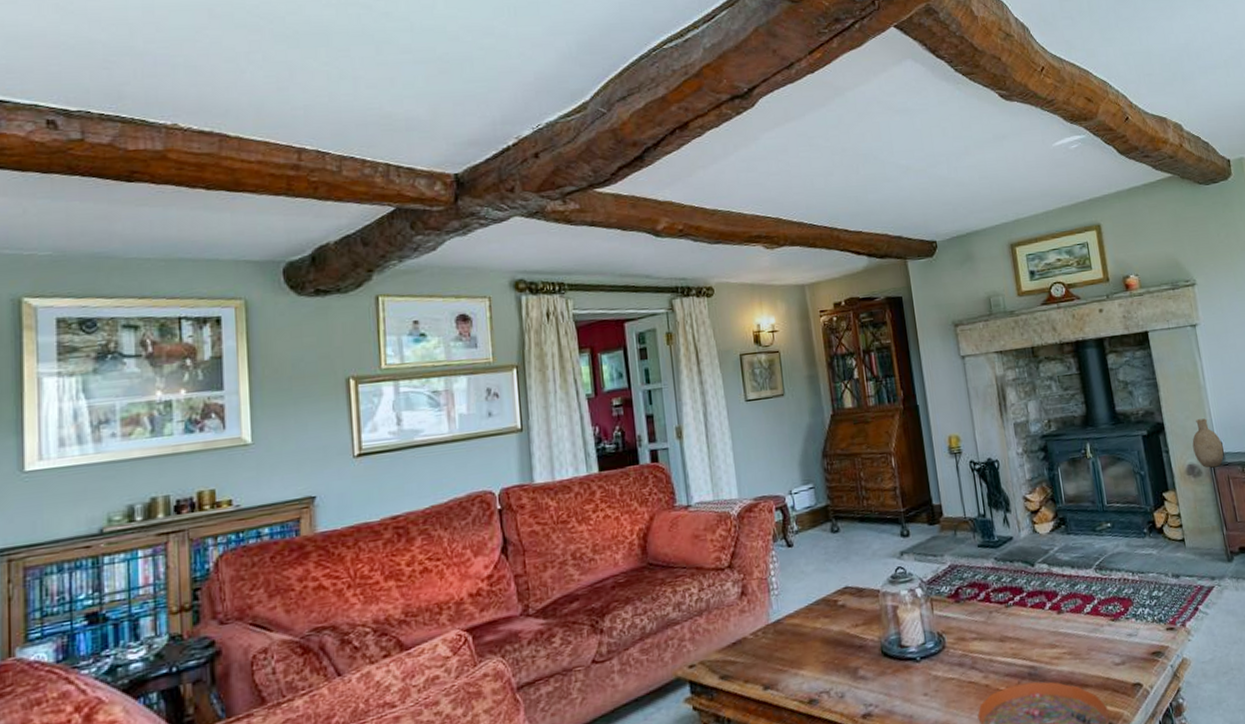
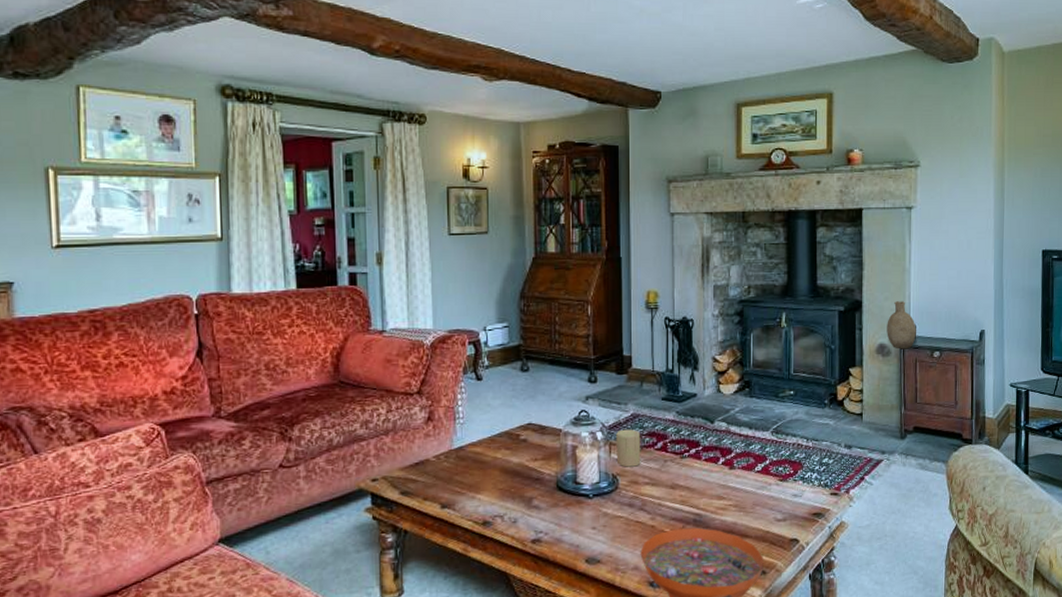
candle: none [936,581,966,624] -> present [616,429,641,467]

